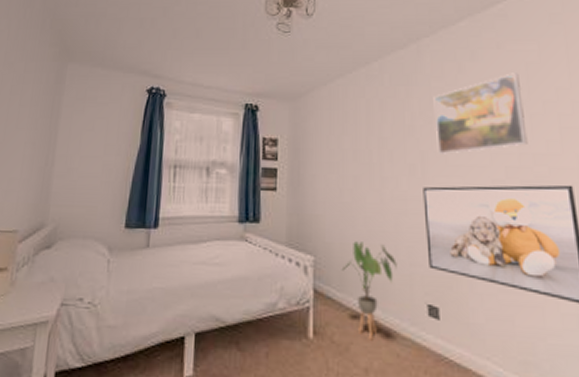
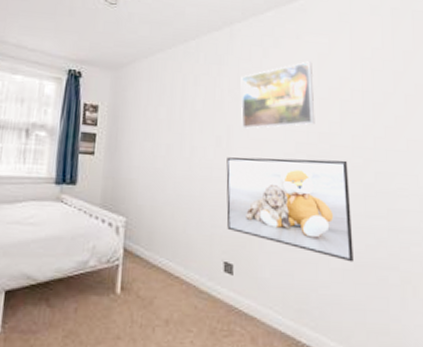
house plant: present [341,241,397,341] -> none [150,204,200,295]

